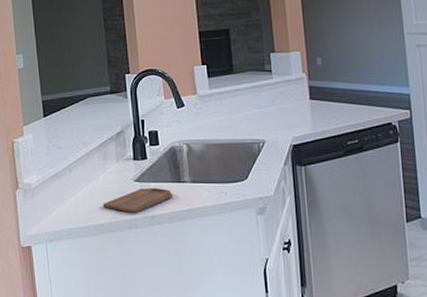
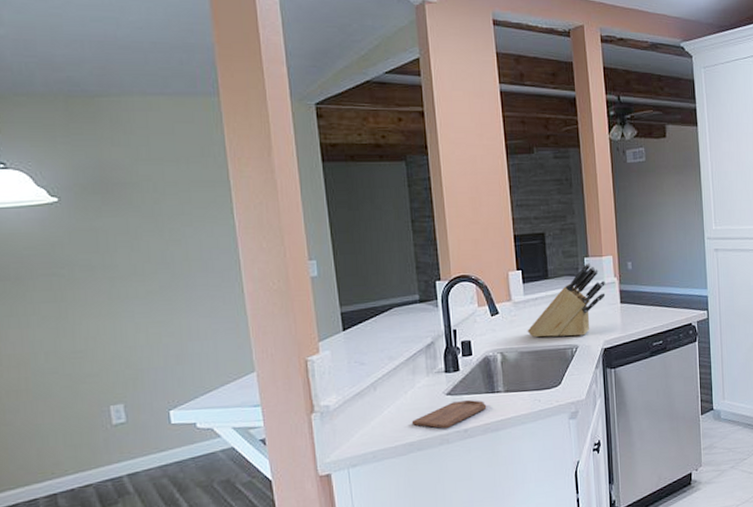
knife block: none [212,58,294,131] -> present [527,262,606,338]

